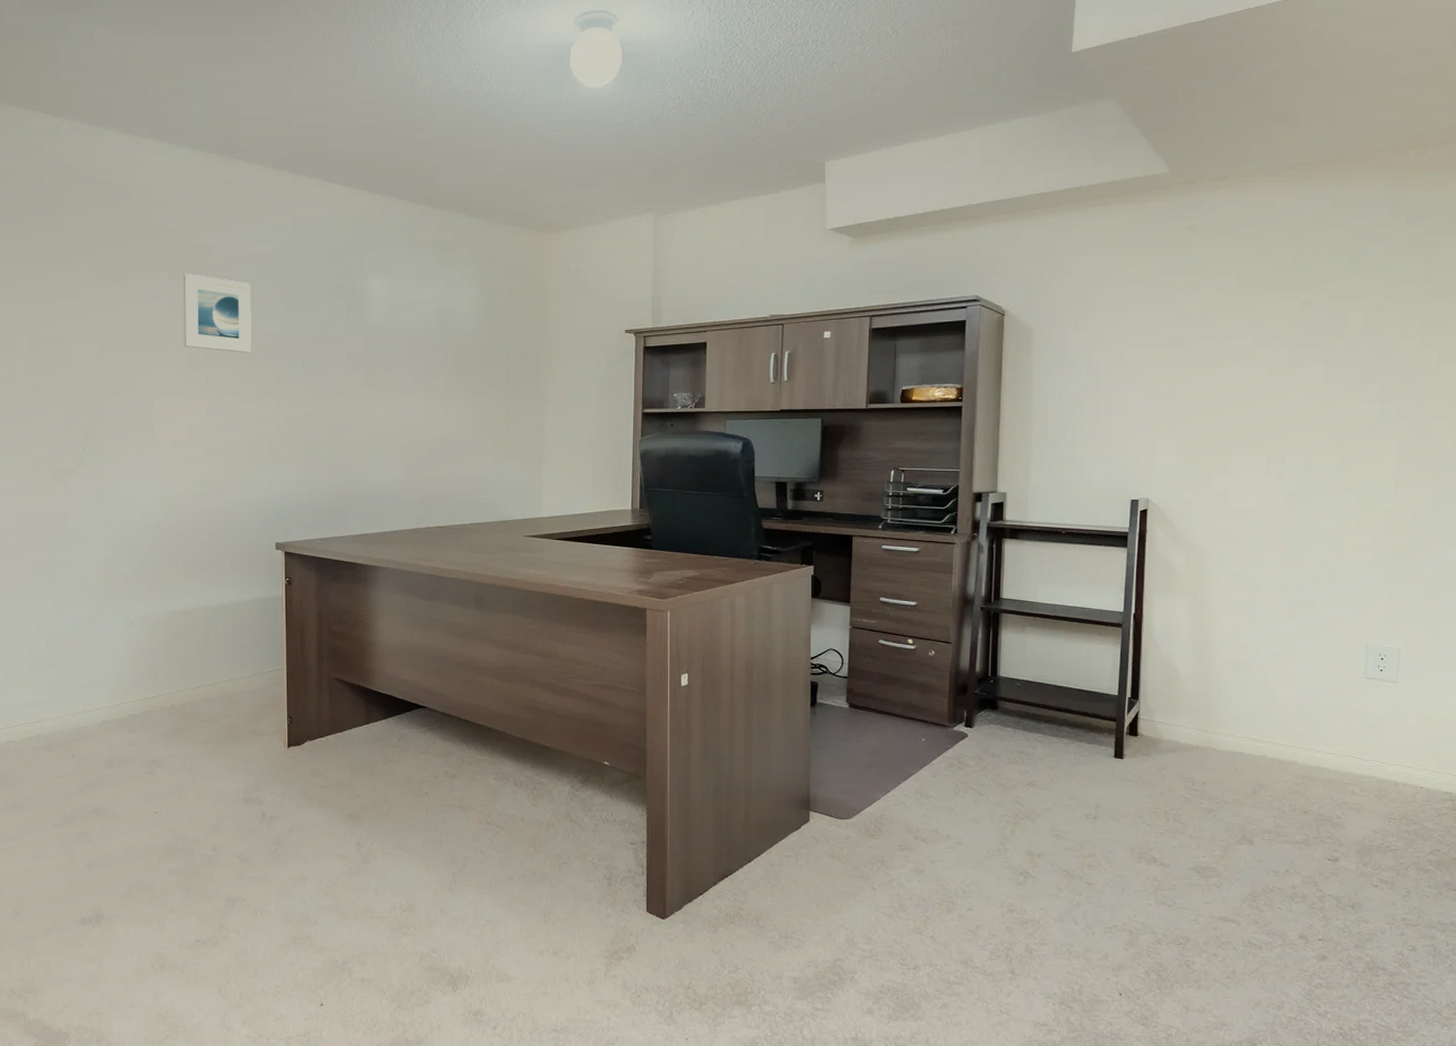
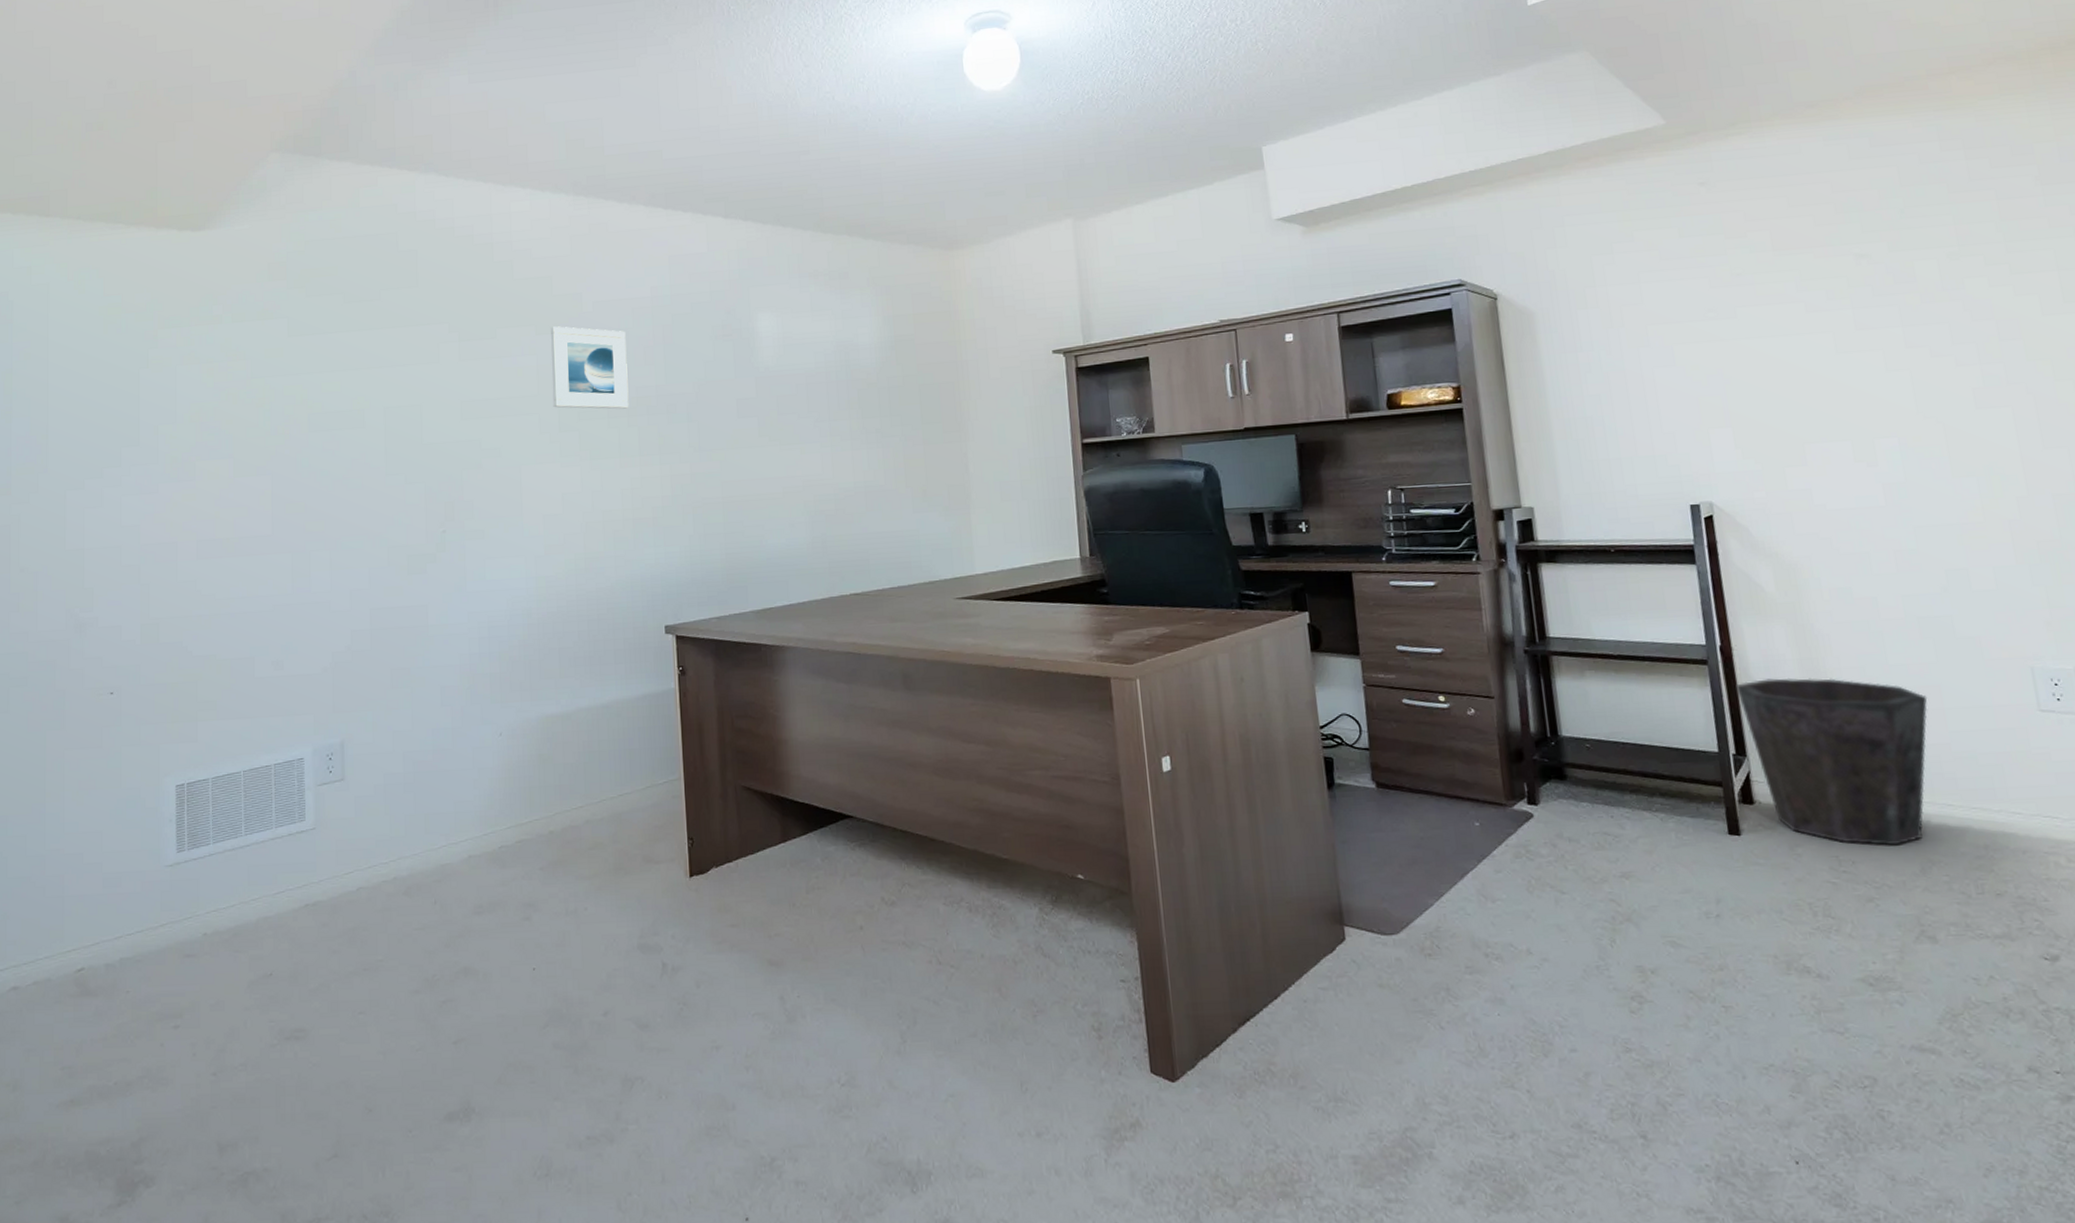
waste bin: none [1140,641,1284,773] -> present [1735,677,1928,846]

